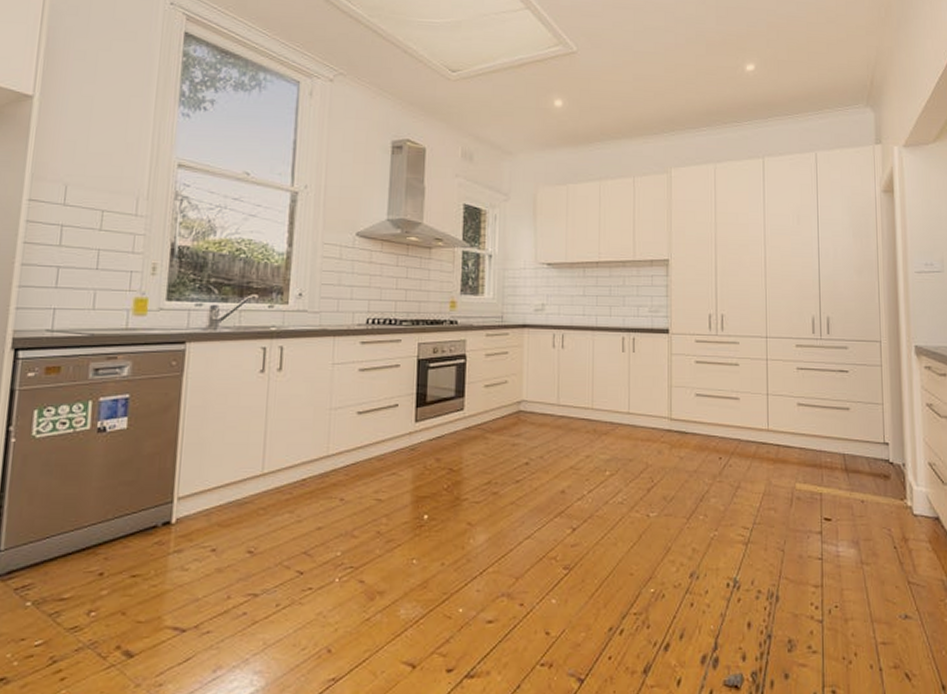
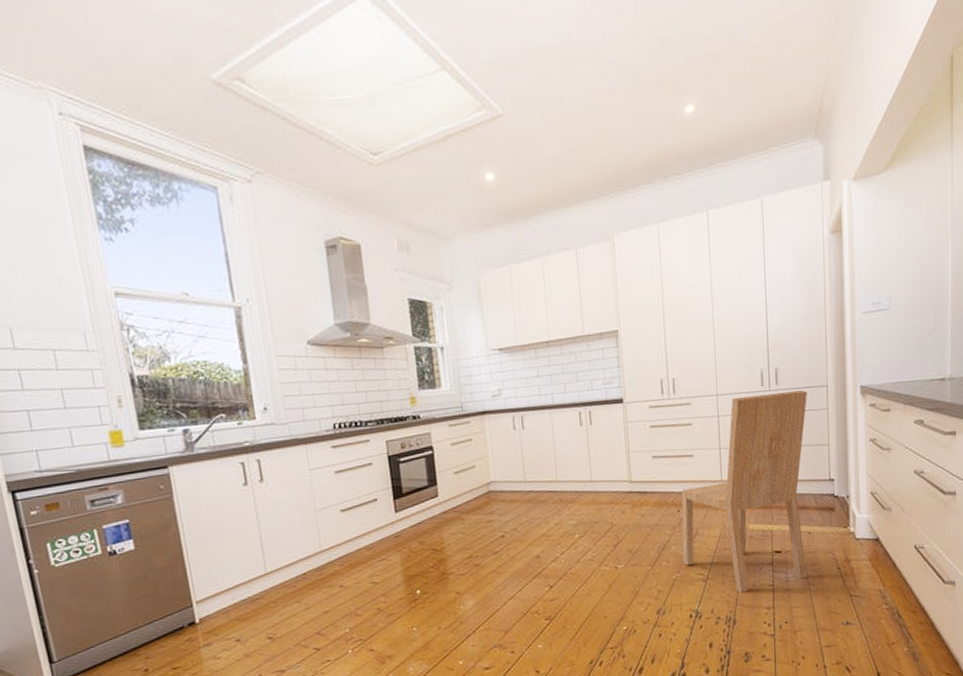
dining chair: none [722,342,860,564] -> present [681,390,807,593]

